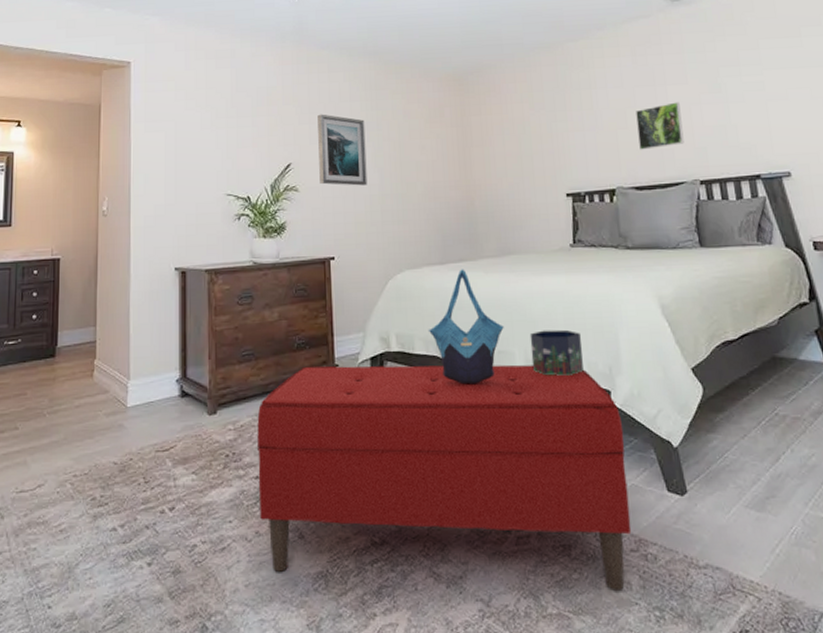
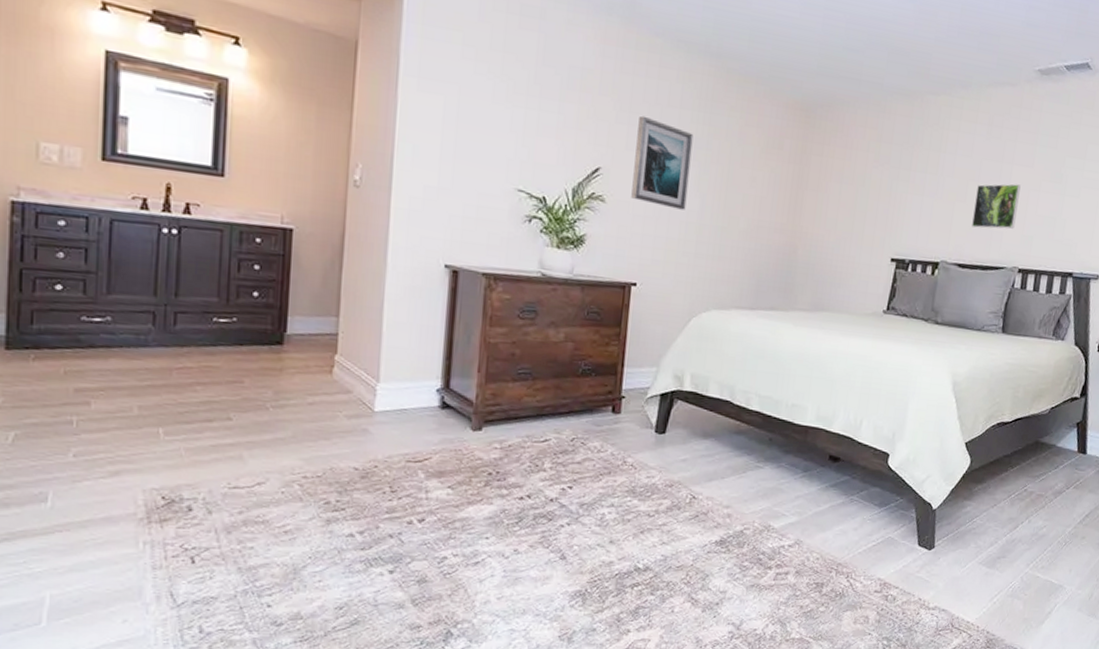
bench: present [257,364,632,591] -> none [520,394,893,623]
tote bag: present [428,269,504,385] -> none [725,318,802,433]
decorative box: present [529,329,584,376] -> none [821,390,874,436]

